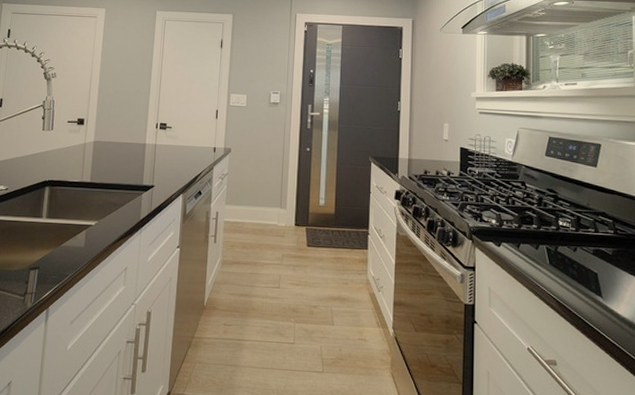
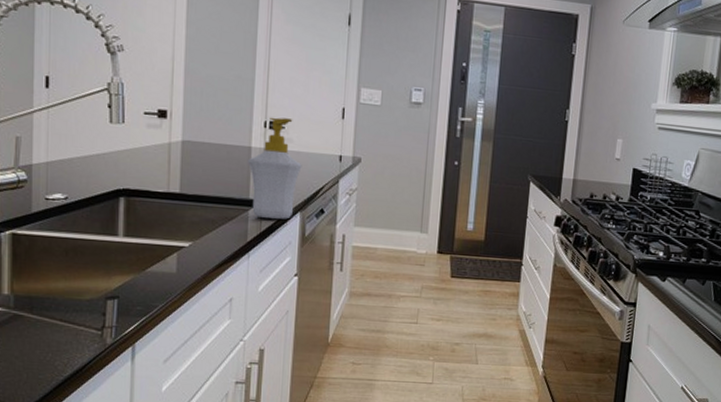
soap bottle: none [143,120,185,201] -> present [248,117,302,220]

